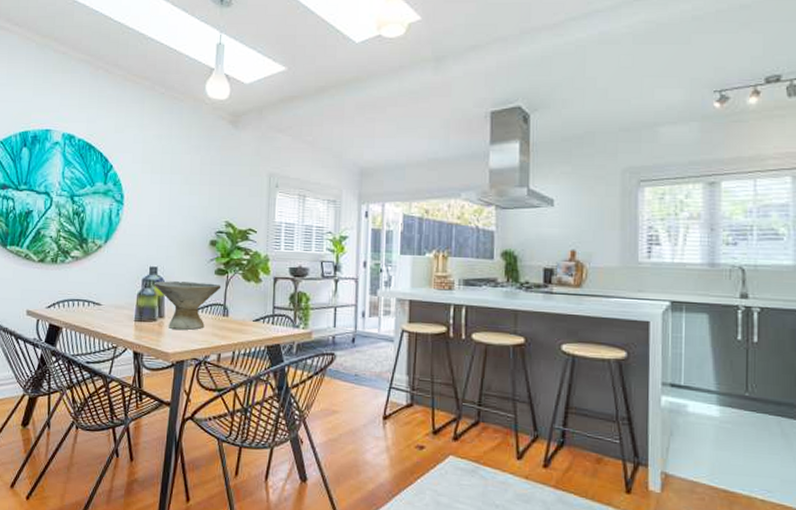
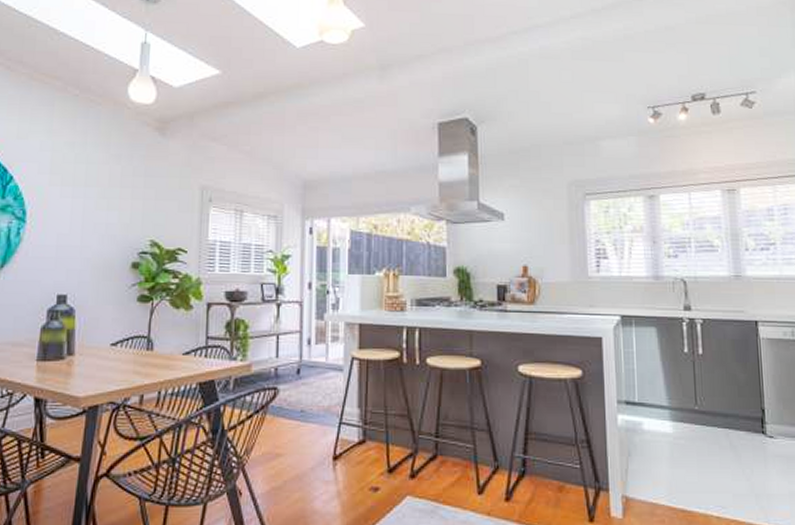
bowl: present [153,281,222,330] -> none [61,311,145,369]

